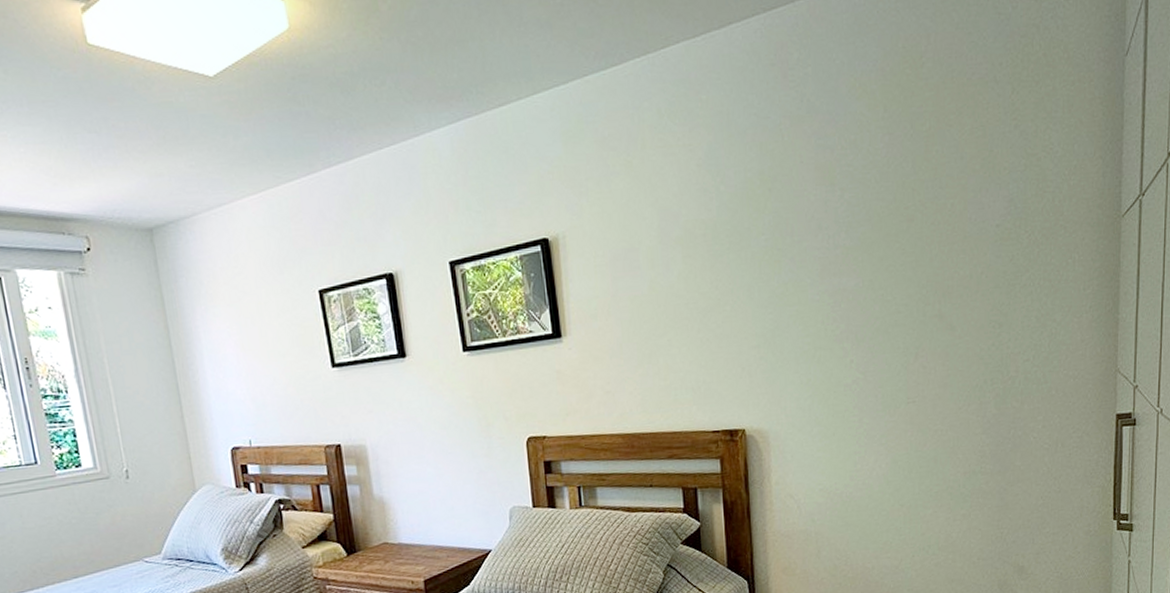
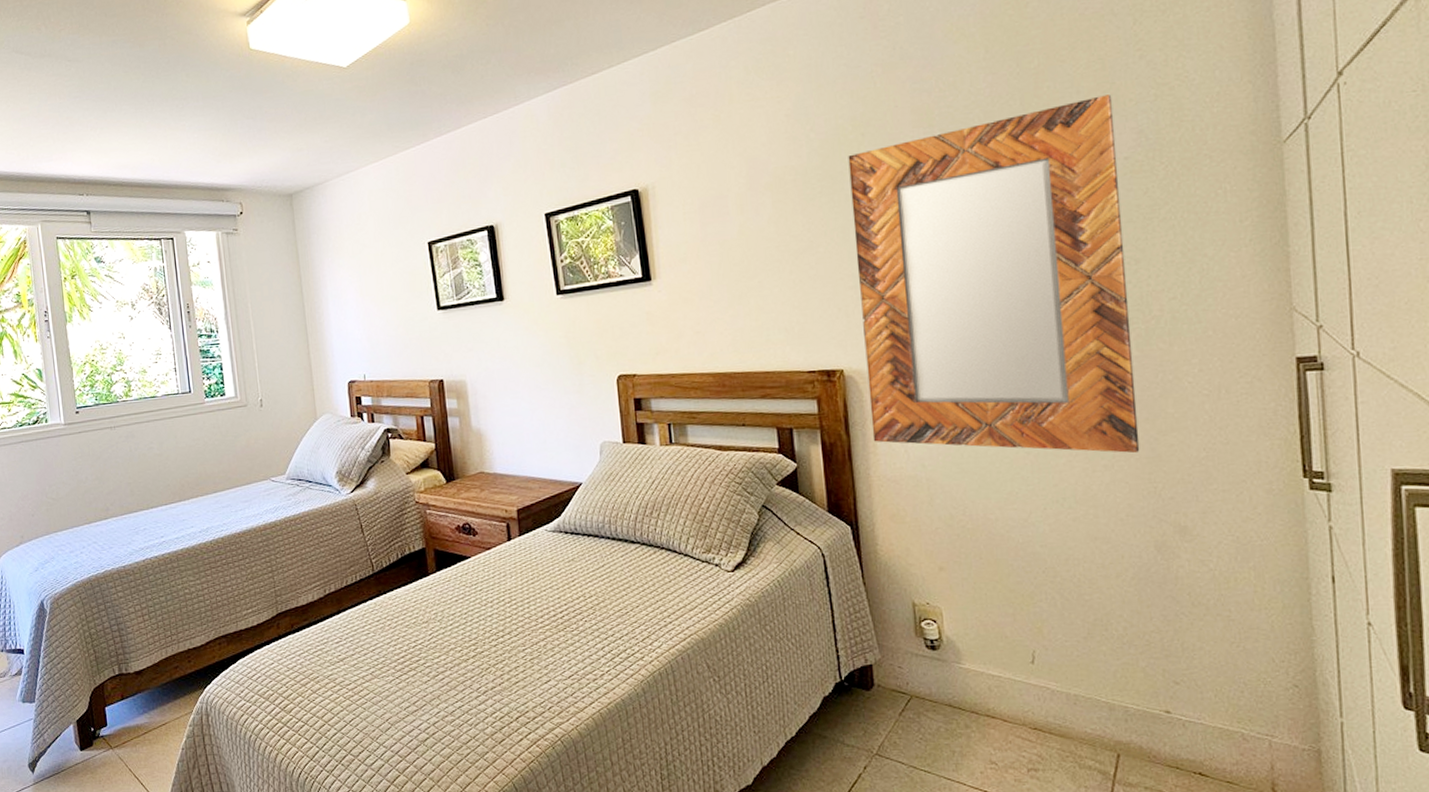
home mirror: none [755,162,992,503] -> present [848,94,1140,454]

